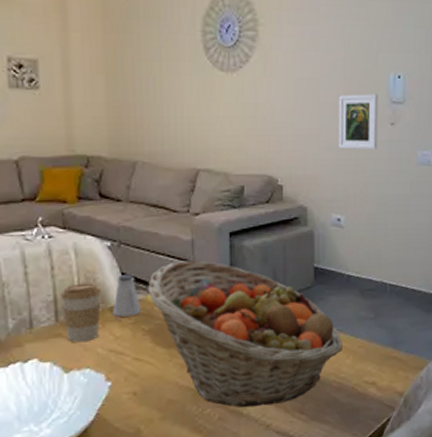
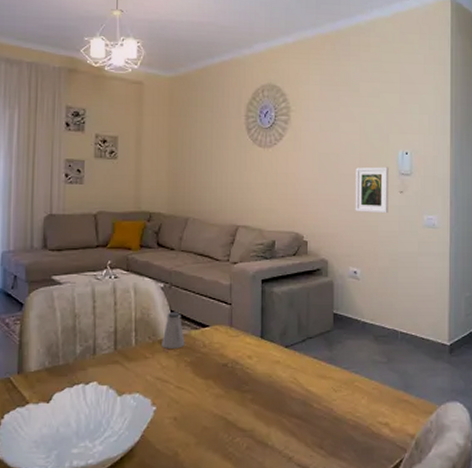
coffee cup: present [60,283,102,343] -> none [119,318,154,370]
fruit basket: present [148,260,343,408] -> none [192,302,358,439]

